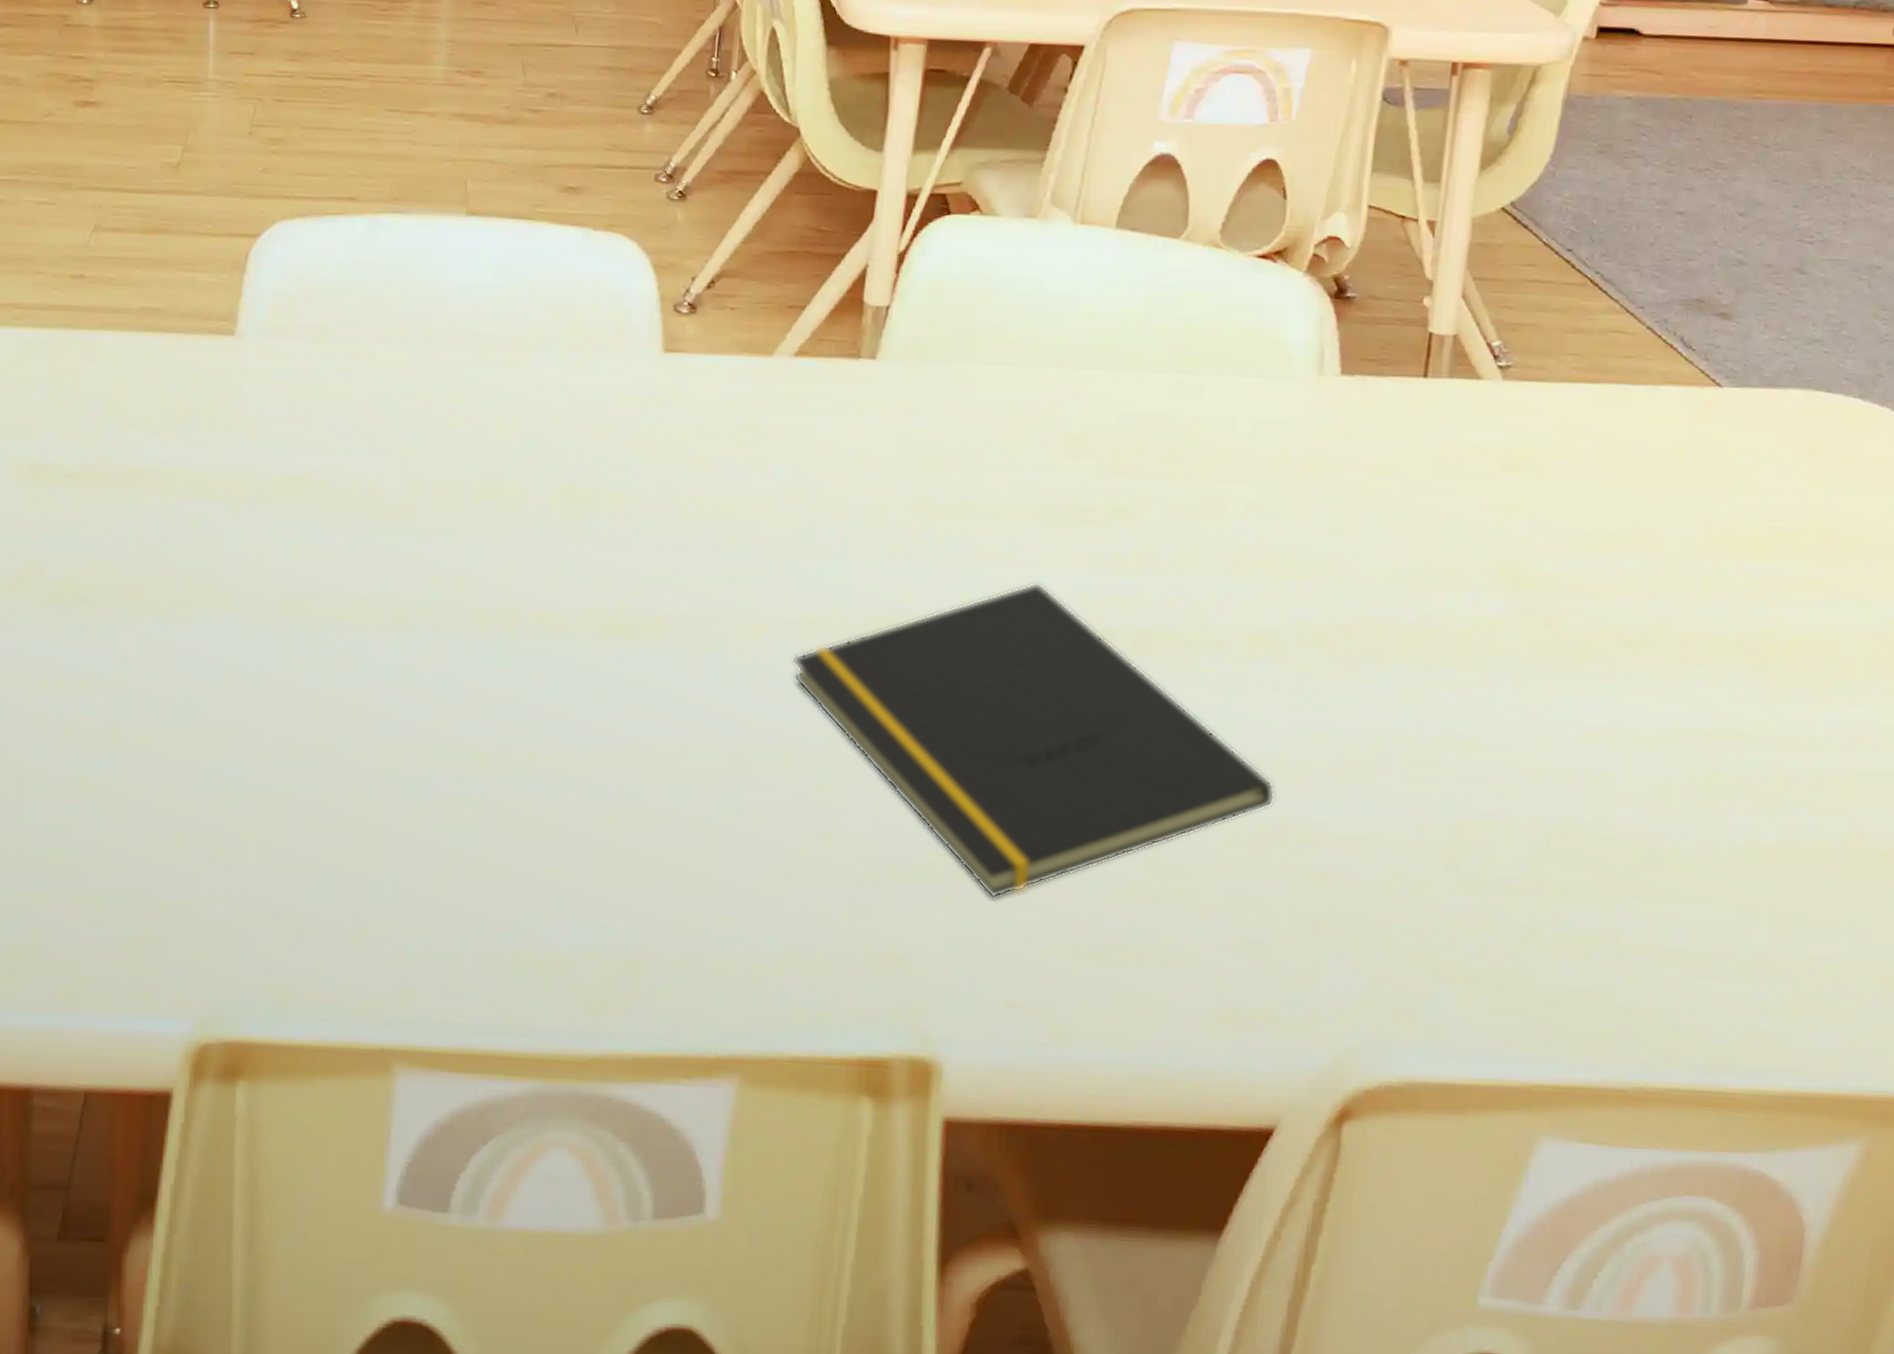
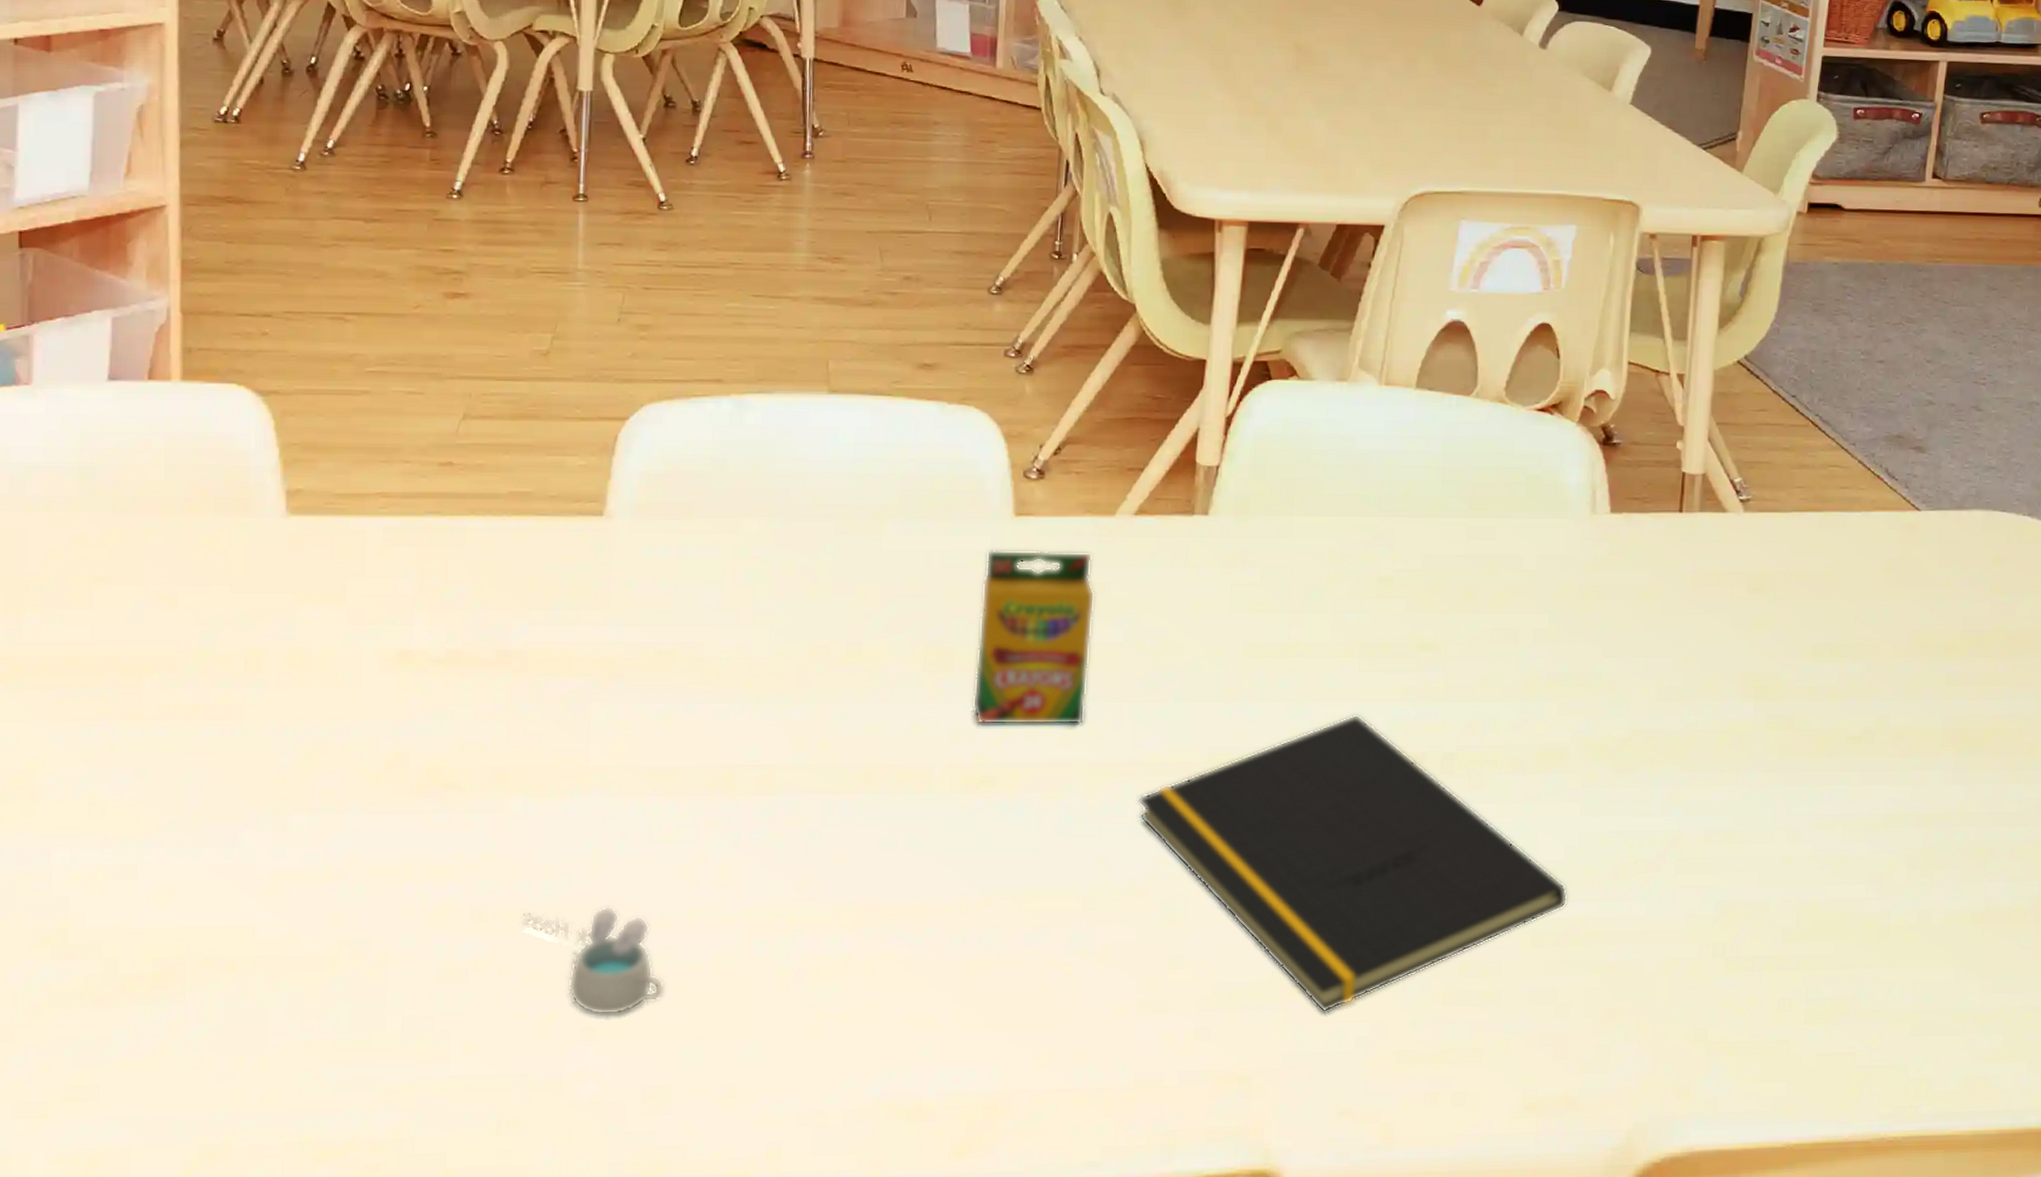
cup: none [152,730,295,842] -> present [520,906,664,1016]
crayon box: none [615,387,750,577] -> present [972,550,1095,725]

